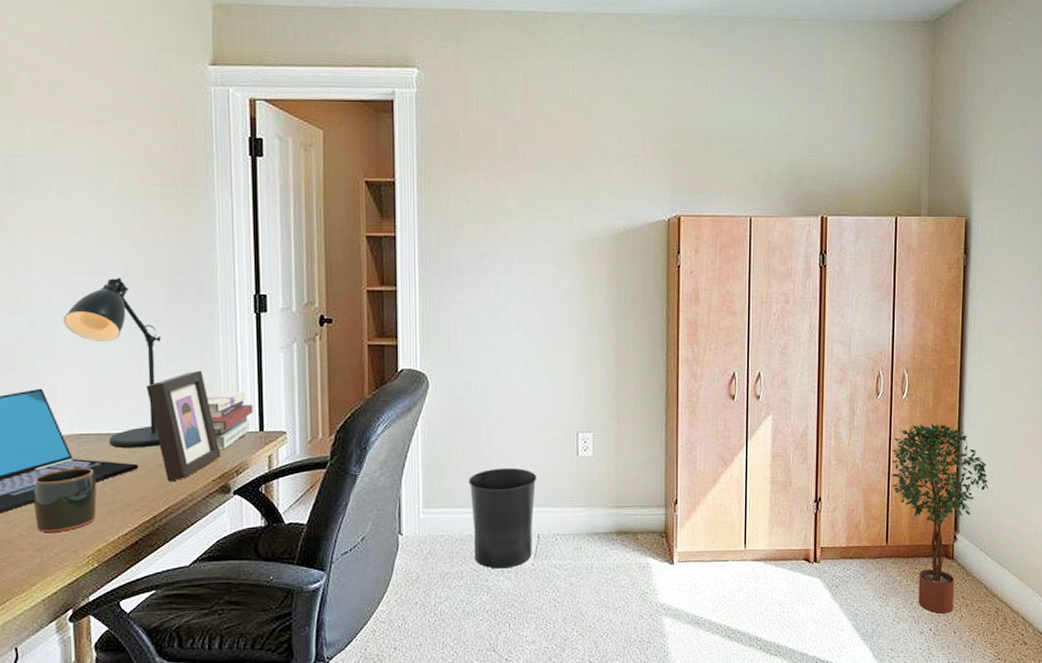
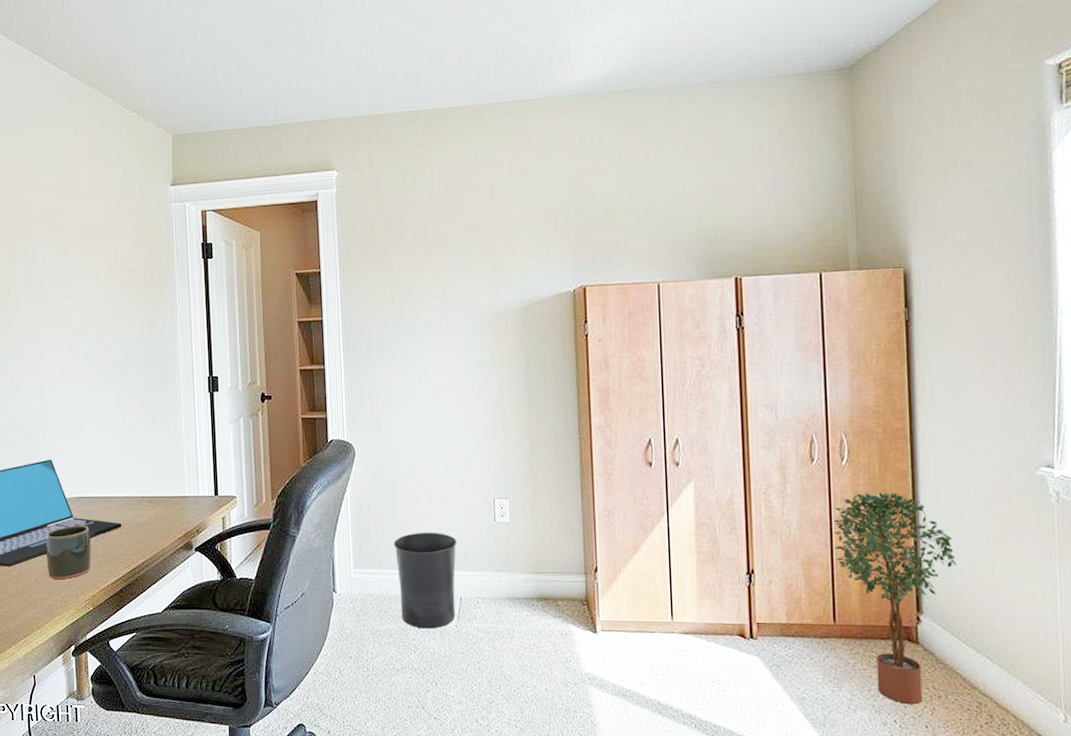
desk lamp: present [63,277,161,449] -> none [66,366,138,510]
picture frame: present [146,370,221,482] -> none [126,442,185,539]
books: present [206,392,253,449] -> none [172,461,209,511]

